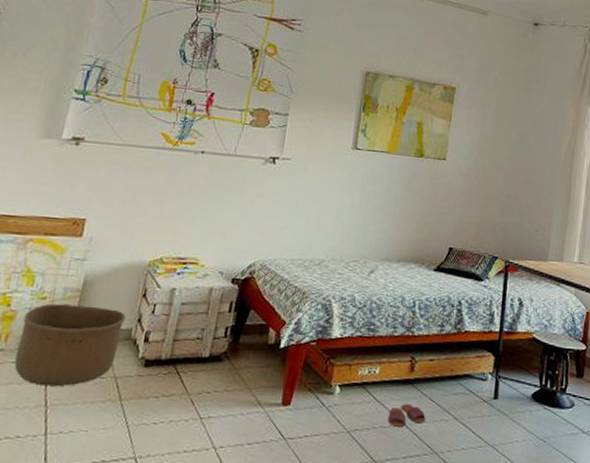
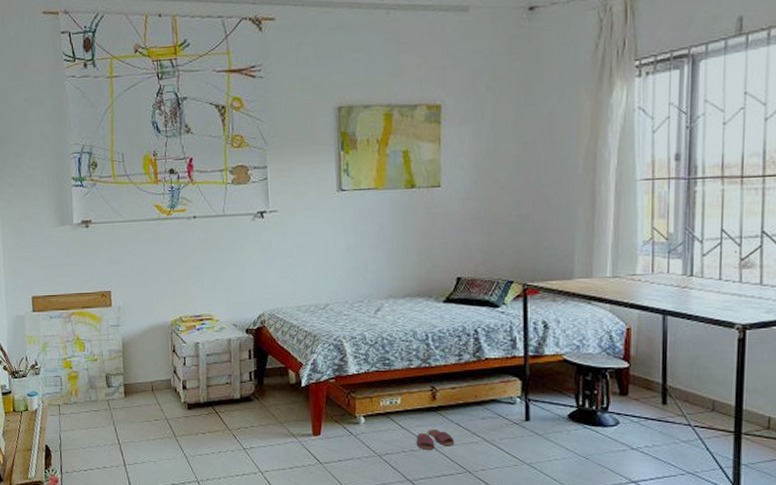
basket: present [14,303,126,387] -> none [84,363,163,429]

